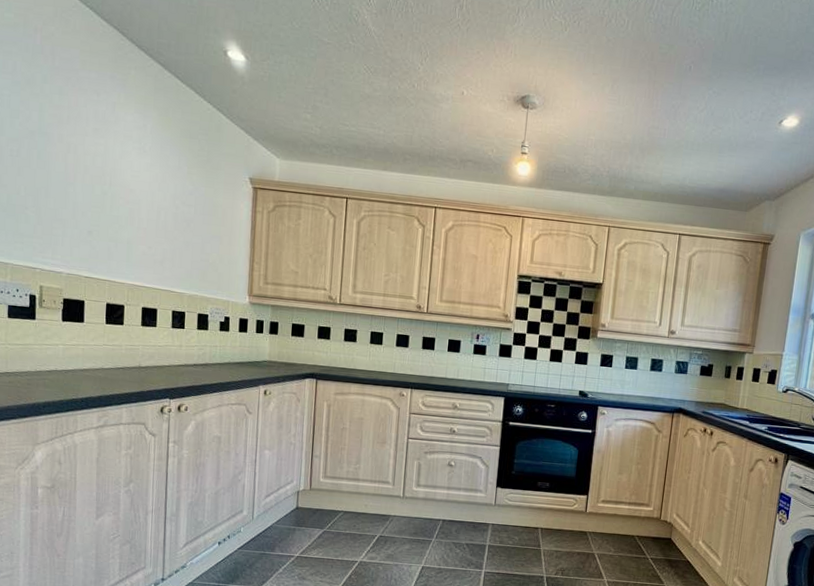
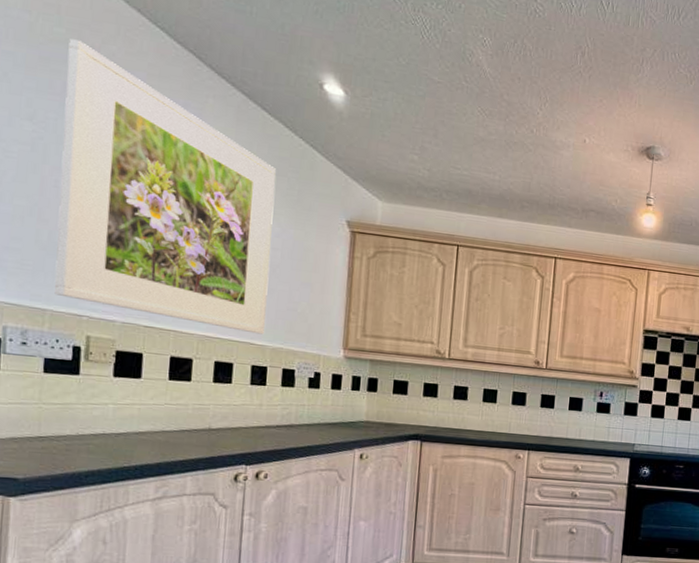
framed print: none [13,22,188,283] -> present [54,39,276,335]

